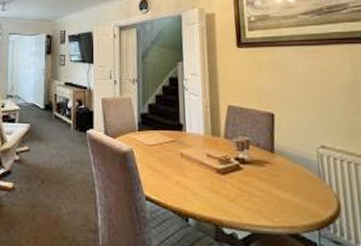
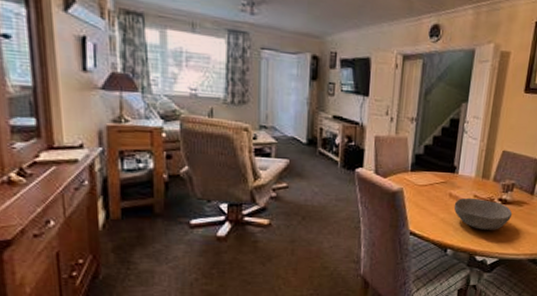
bowl: none [187,157,255,195] -> present [453,197,513,230]

